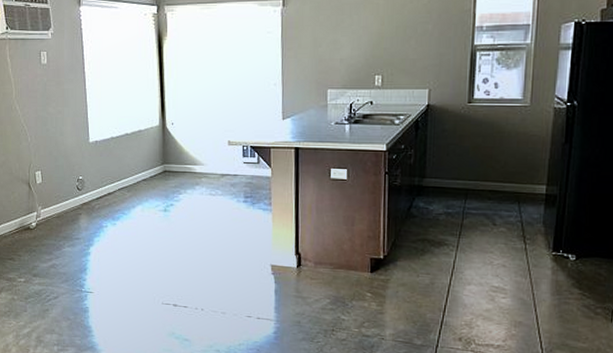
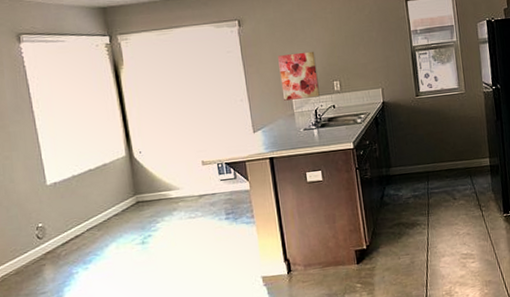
wall art: none [318,40,359,90] -> present [278,51,320,101]

